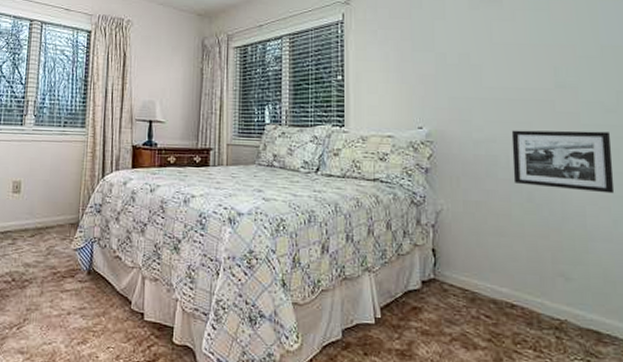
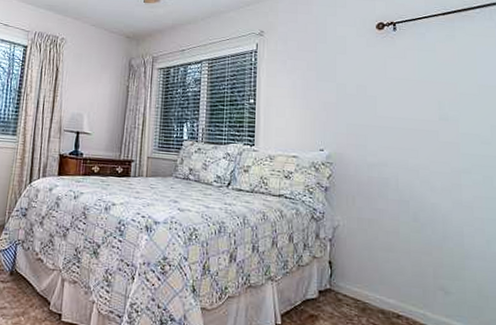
picture frame: present [511,130,615,194] -> none [401,156,488,217]

